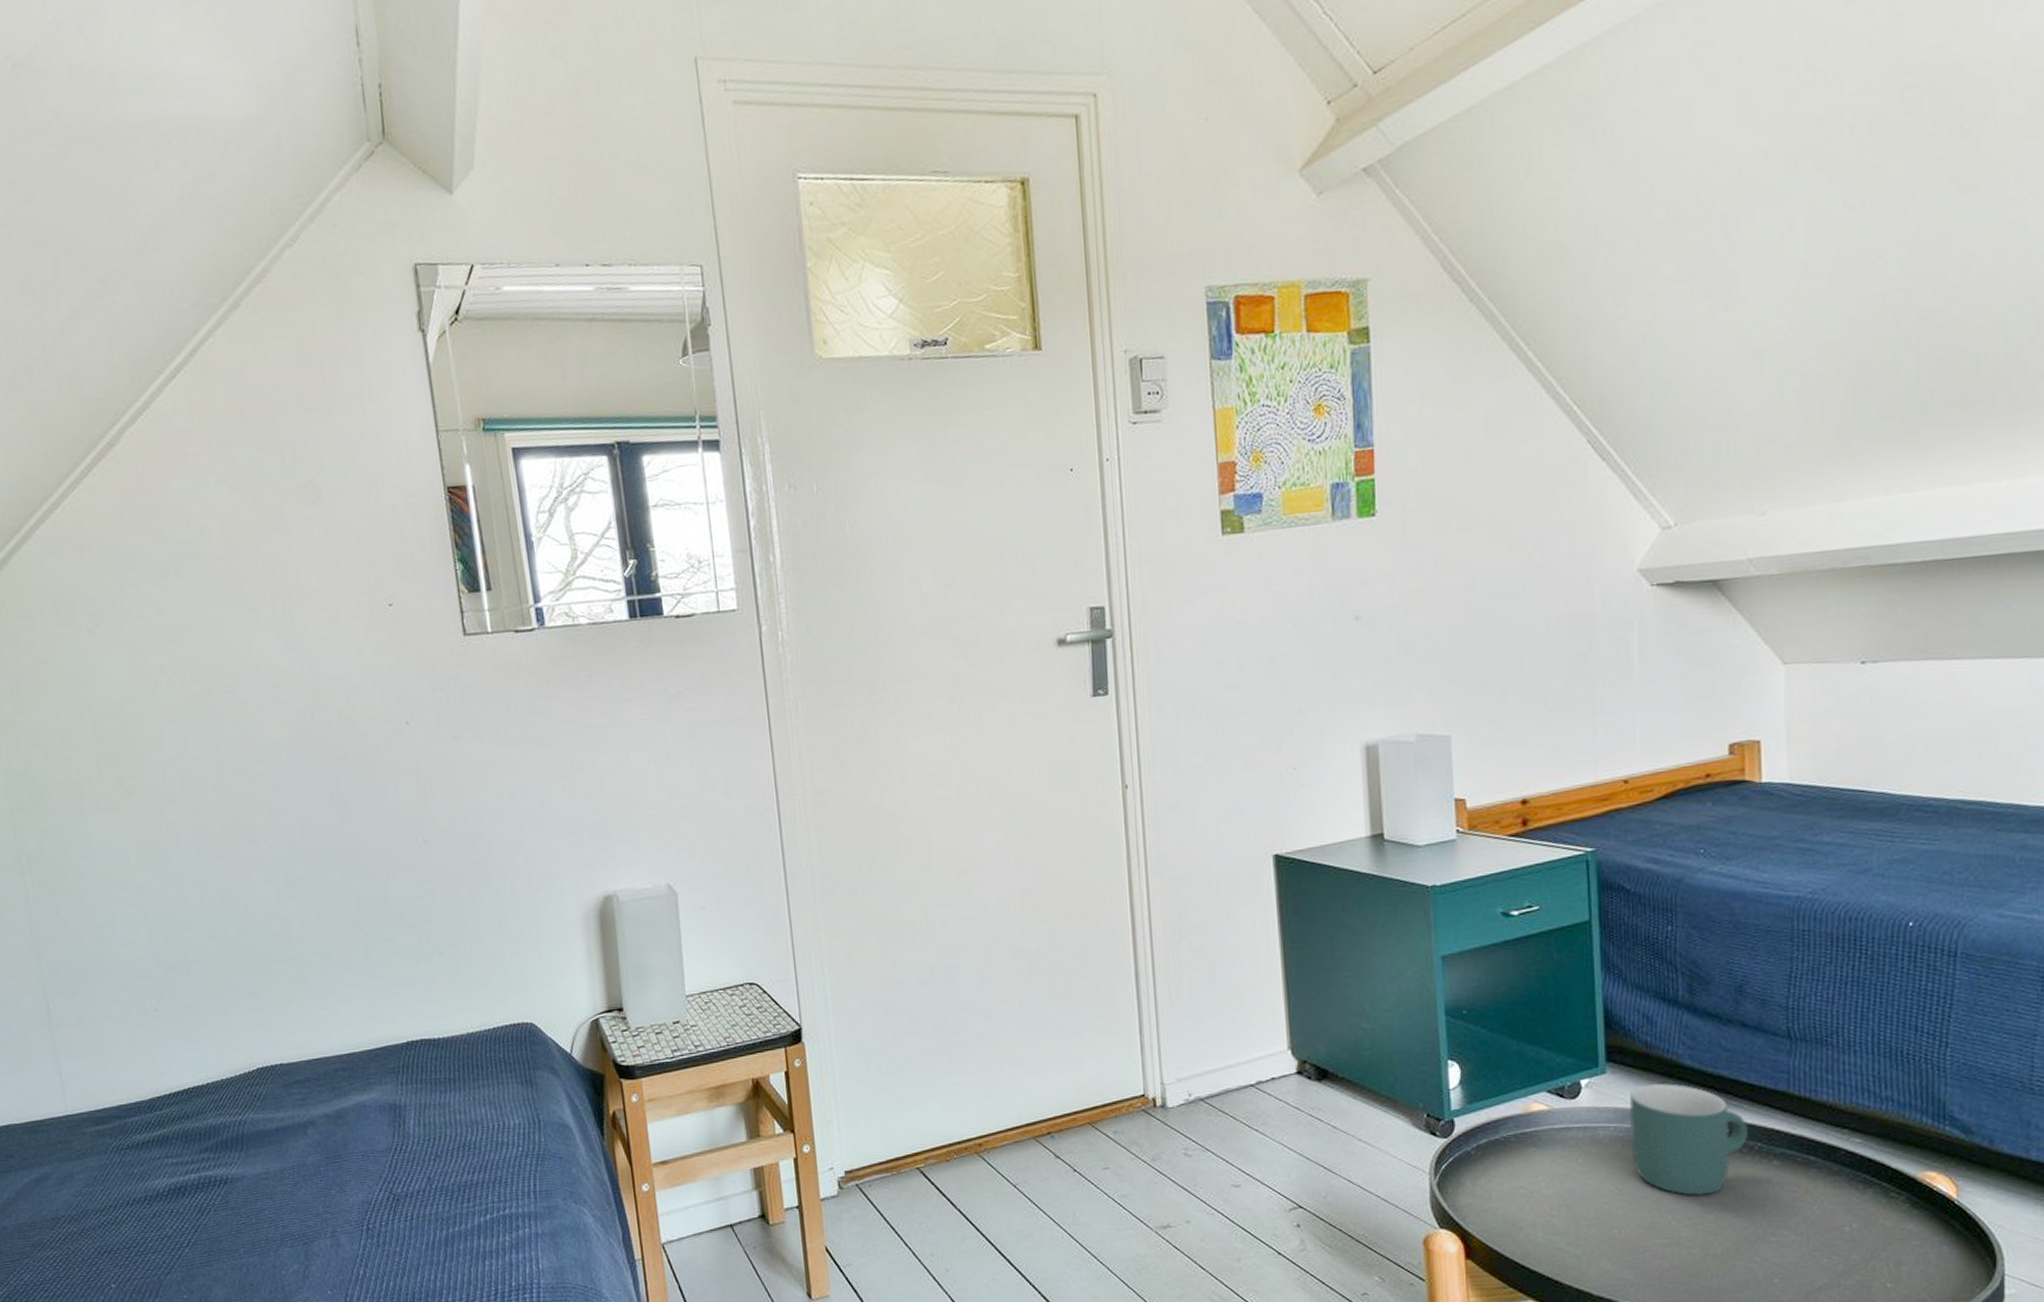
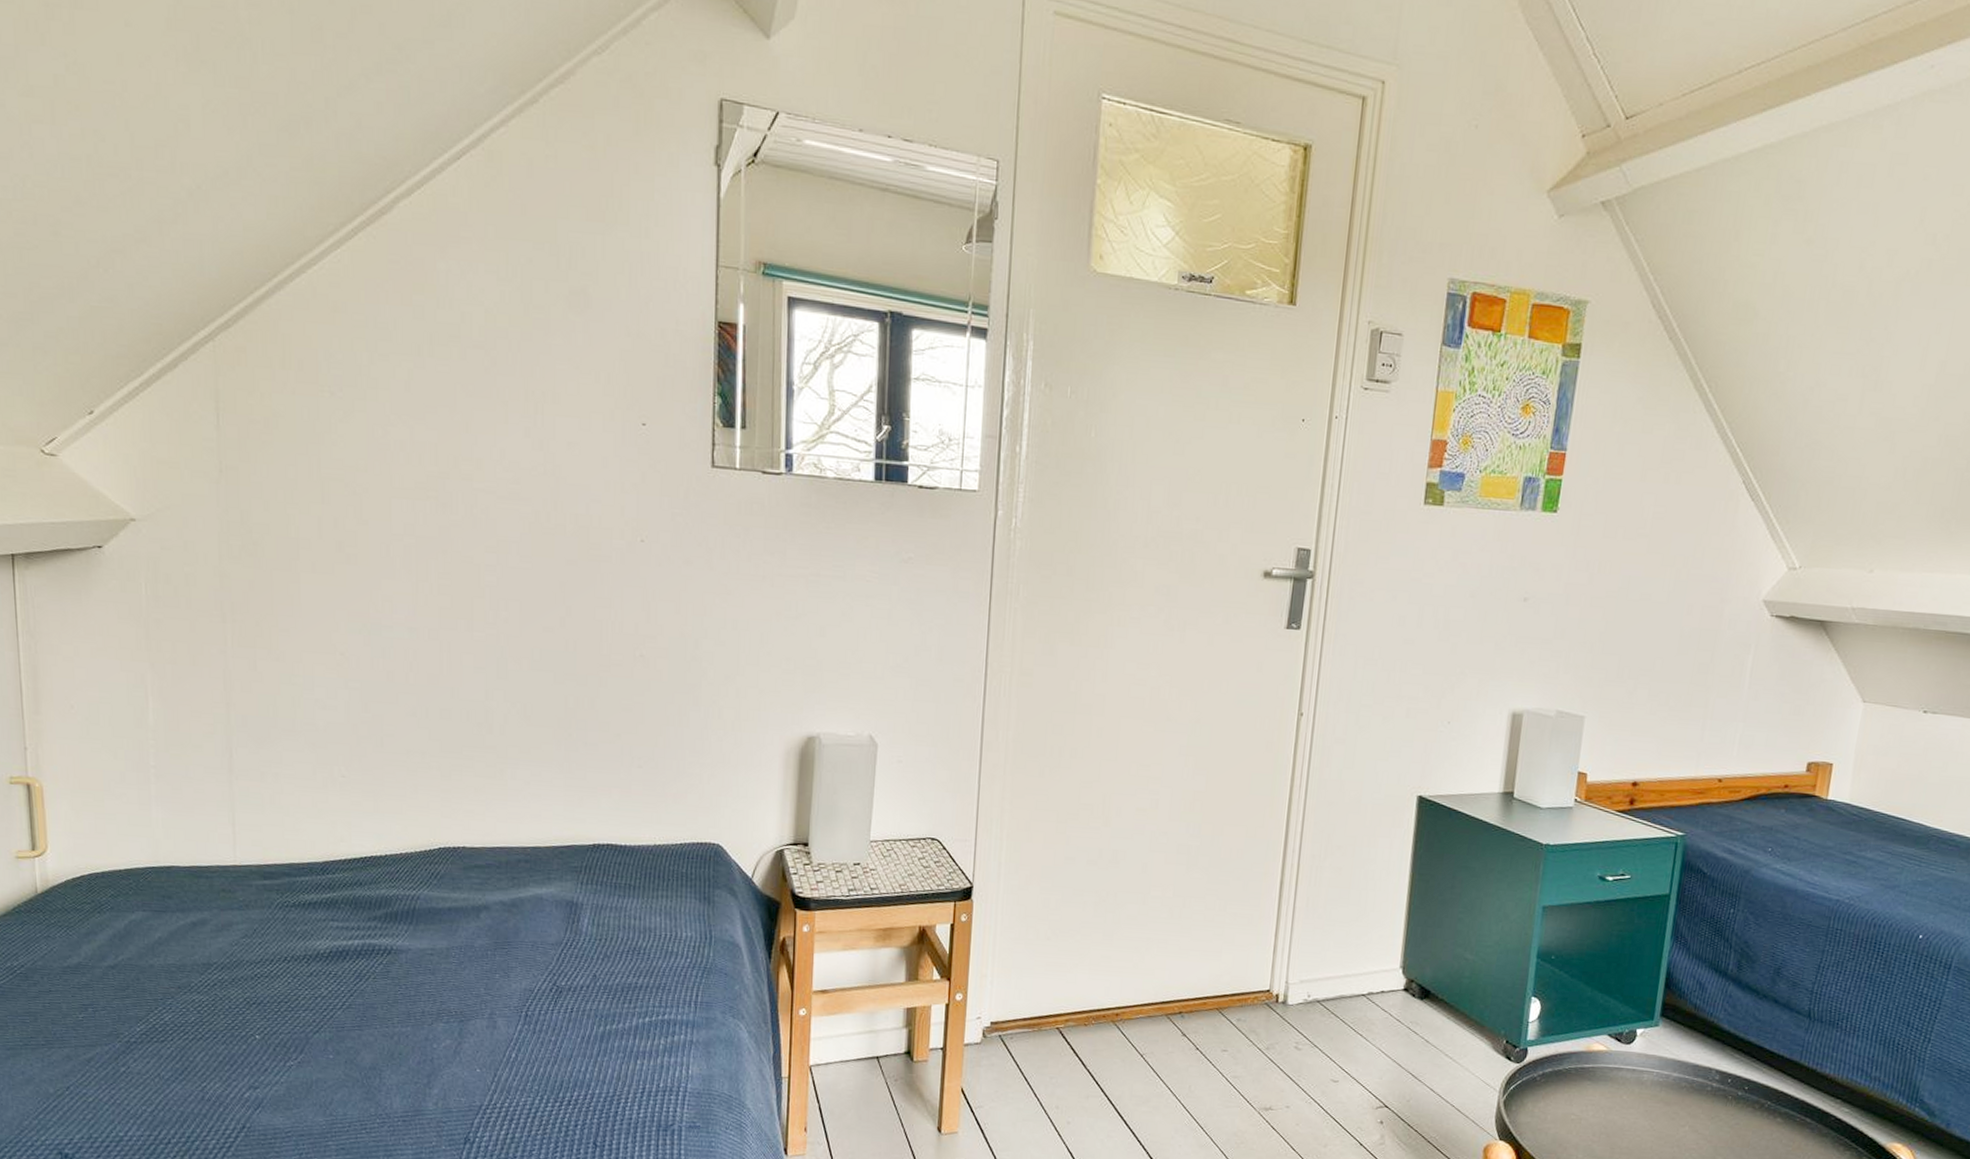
mug: present [1629,1083,1748,1196] -> none [1667,1040,1763,1140]

